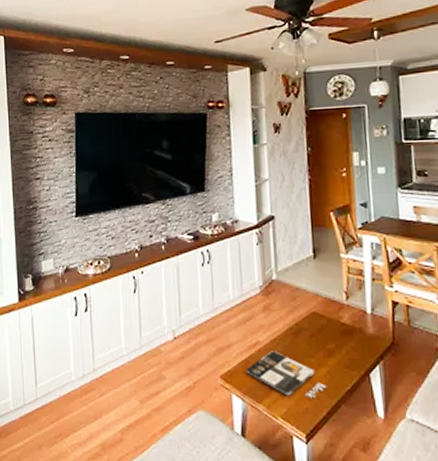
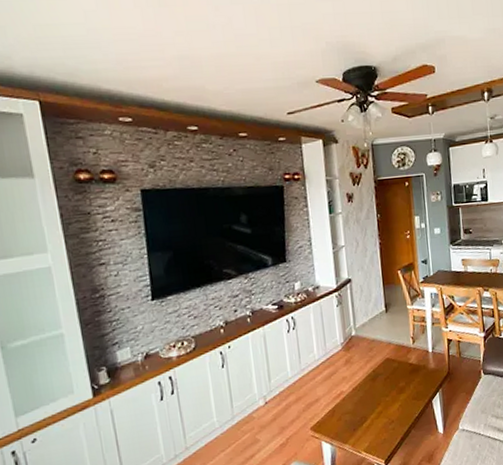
magazine: present [247,351,327,399] -> none [333,397,400,433]

